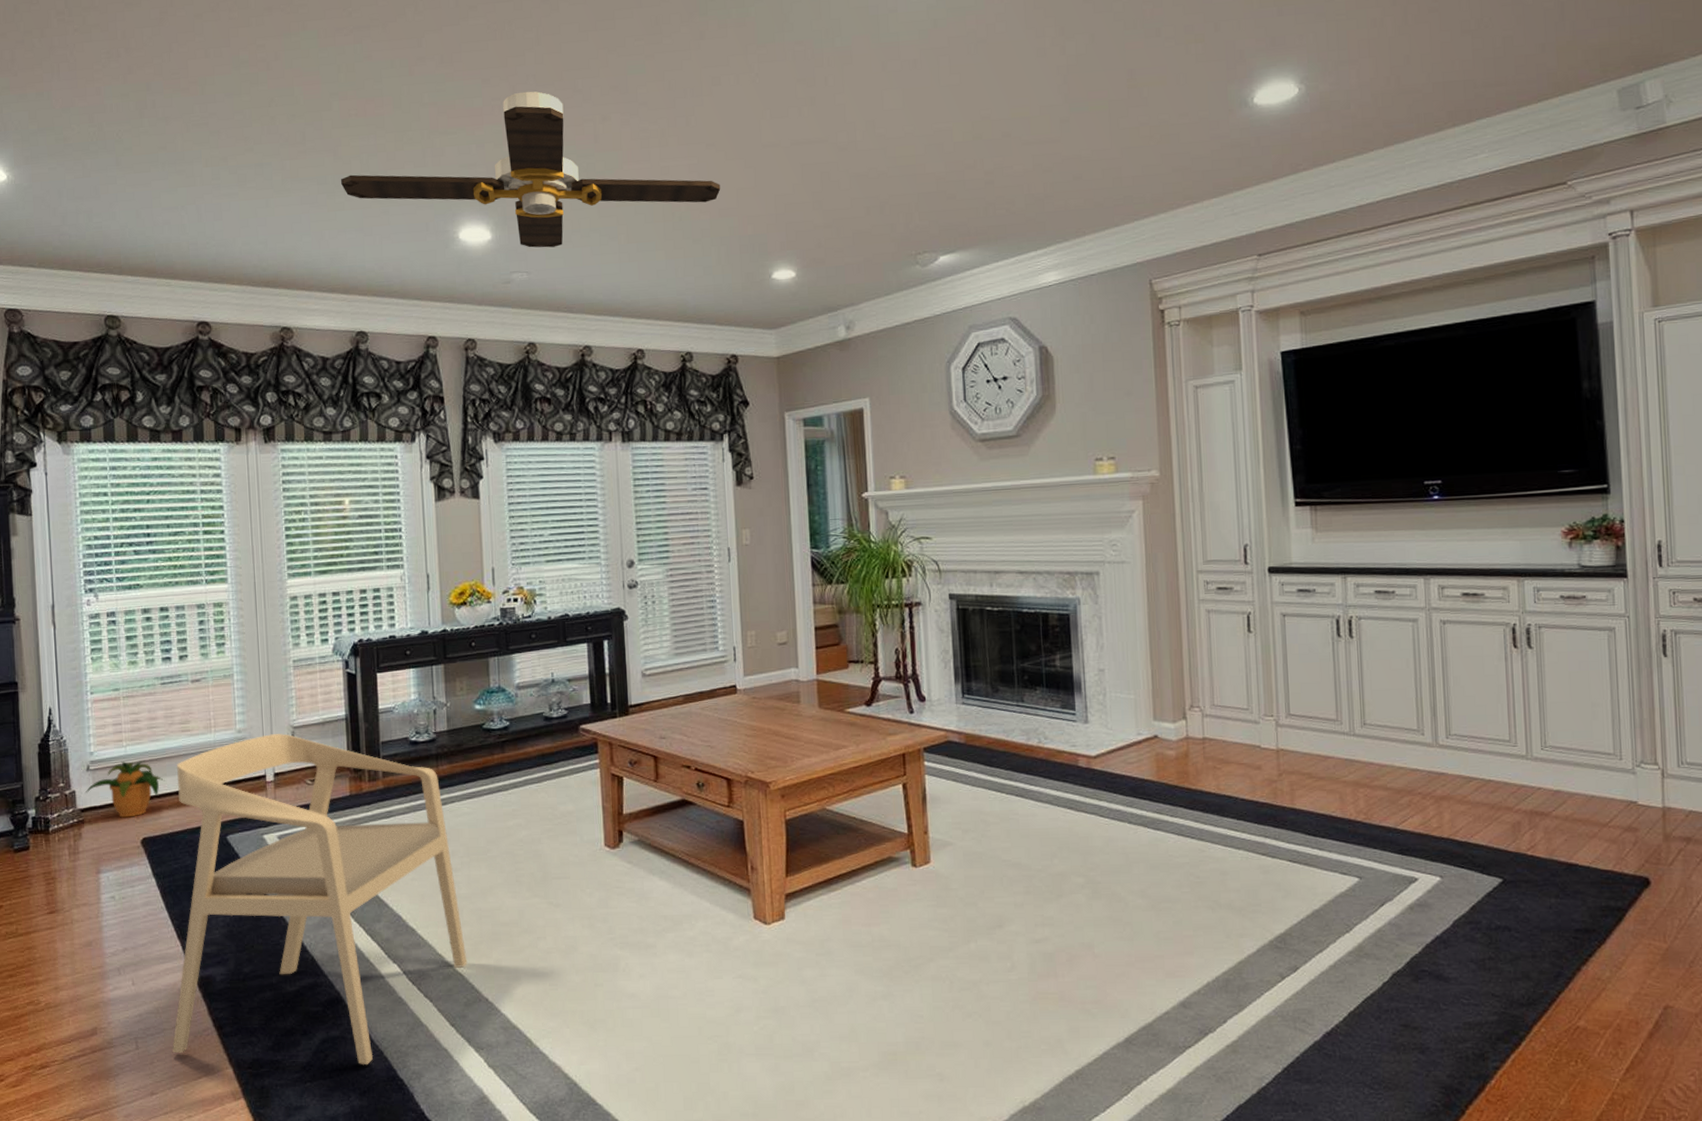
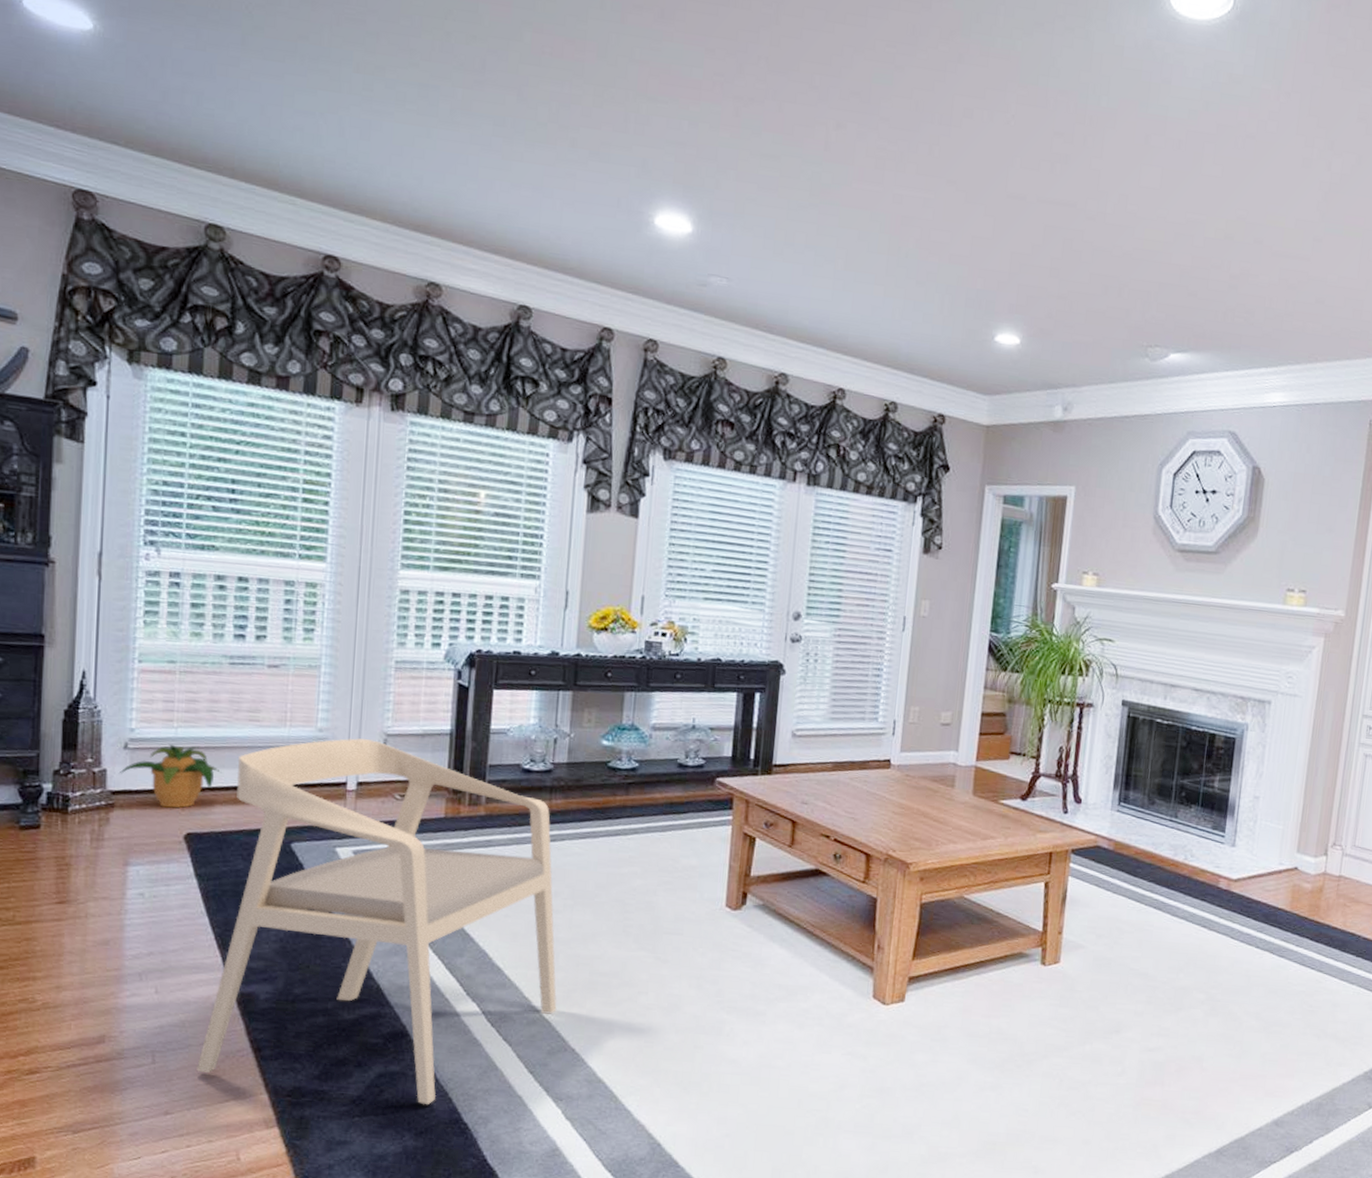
ceiling fan: present [341,91,721,248] -> none [522,73,956,258]

